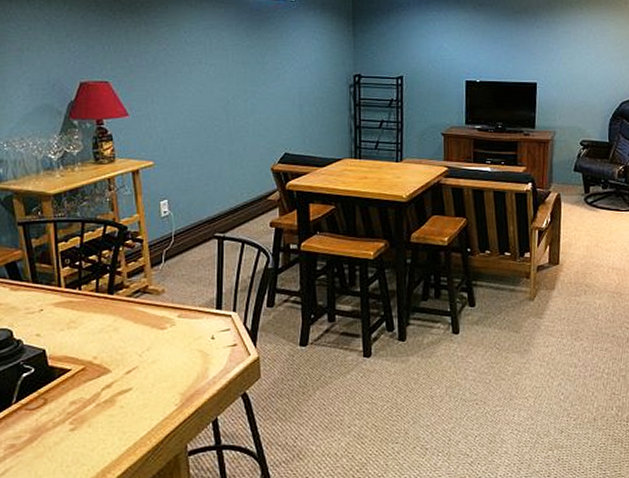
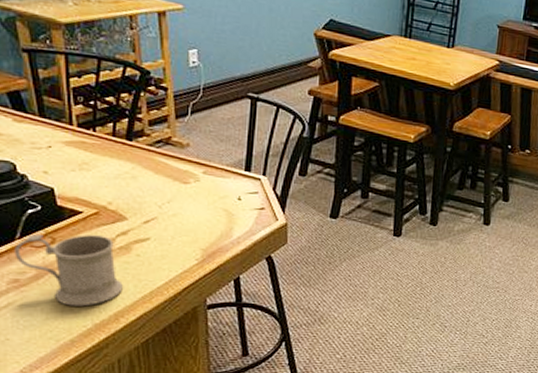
mug: none [11,391,109,467] -> present [14,233,123,307]

